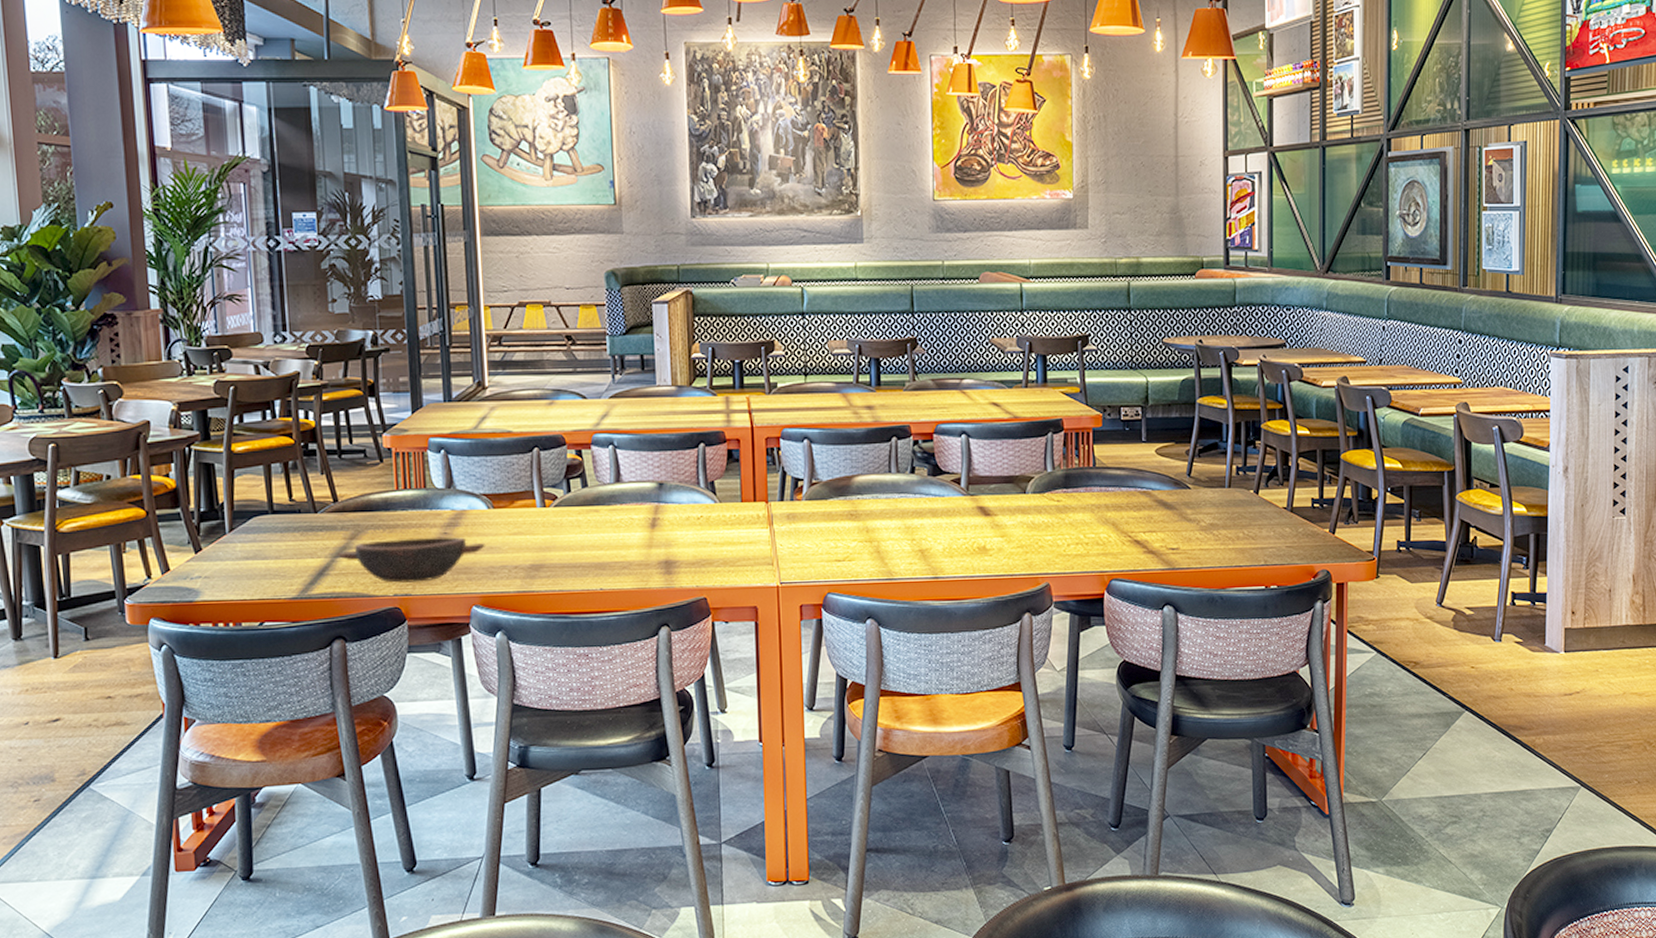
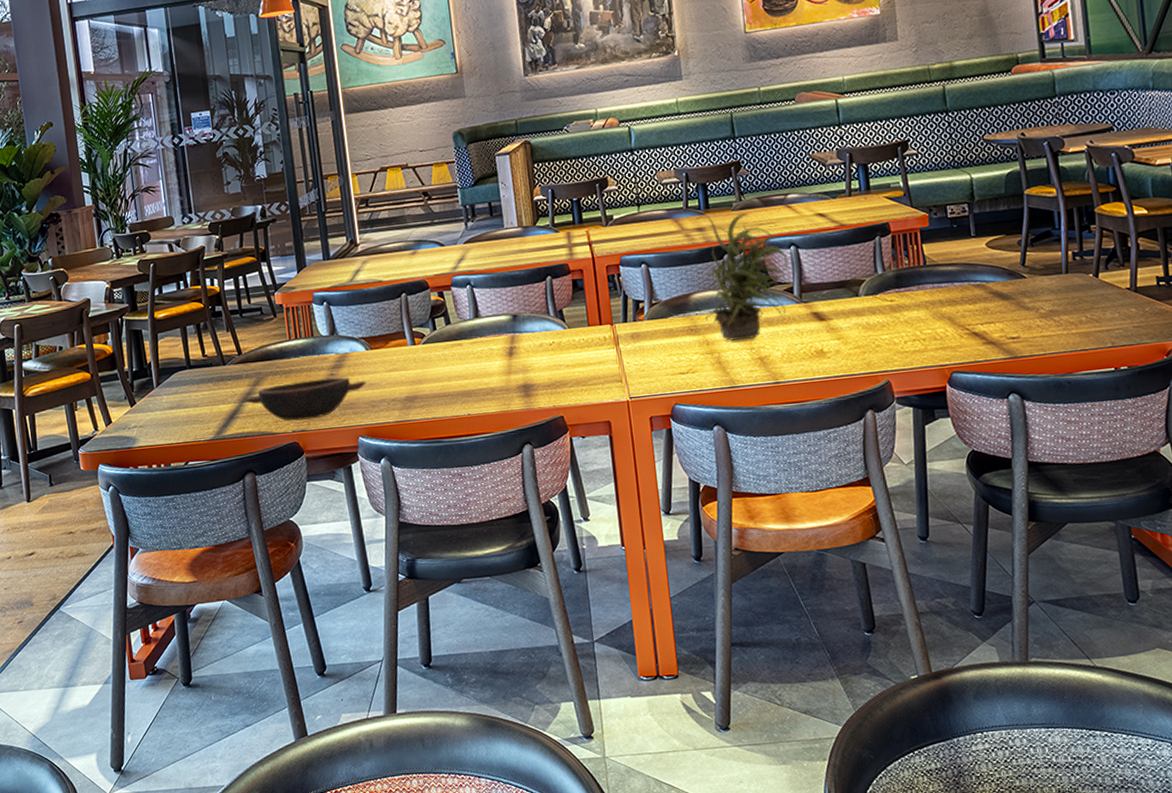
potted plant: none [865,391,958,531] -> present [695,213,789,341]

